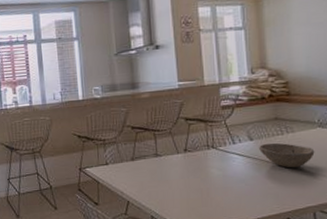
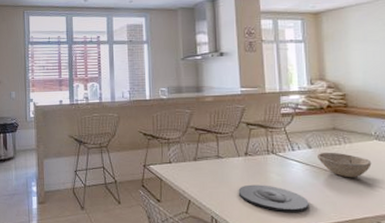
plate: none [178,180,251,208] -> present [238,184,309,213]

